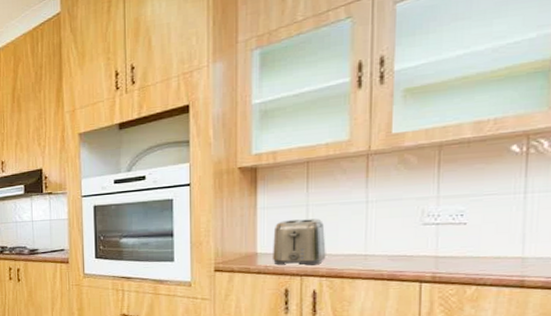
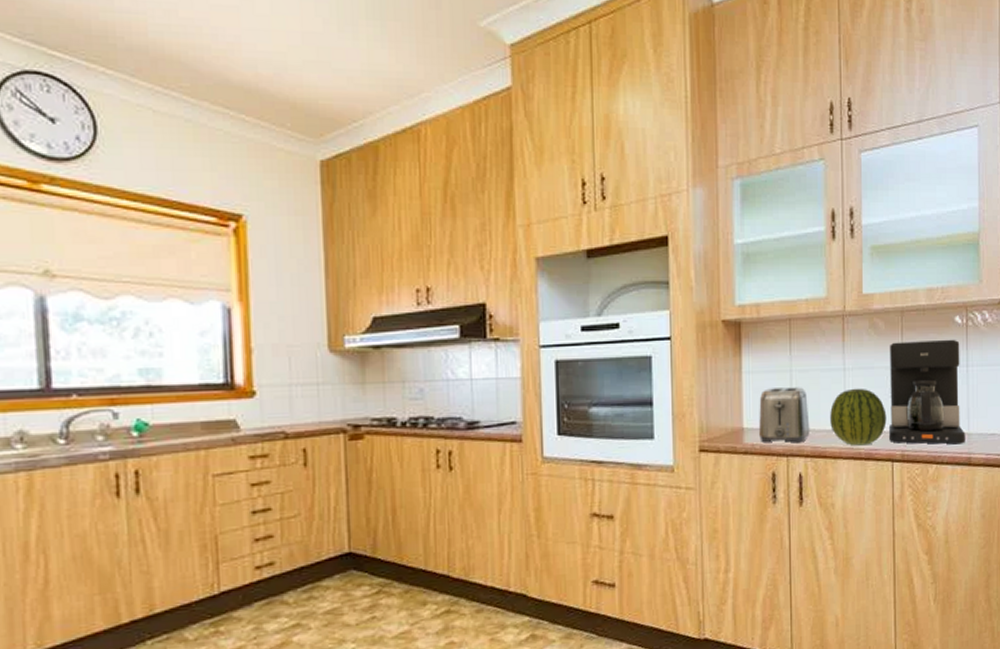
fruit: none [349,217,416,268] -> present [830,388,887,446]
coffee maker: none [418,167,518,268] -> present [889,339,965,445]

